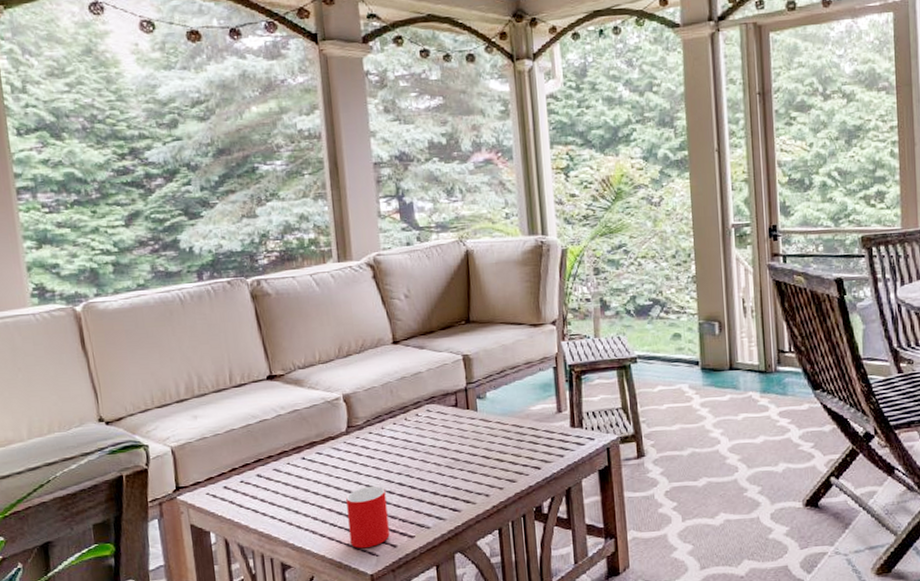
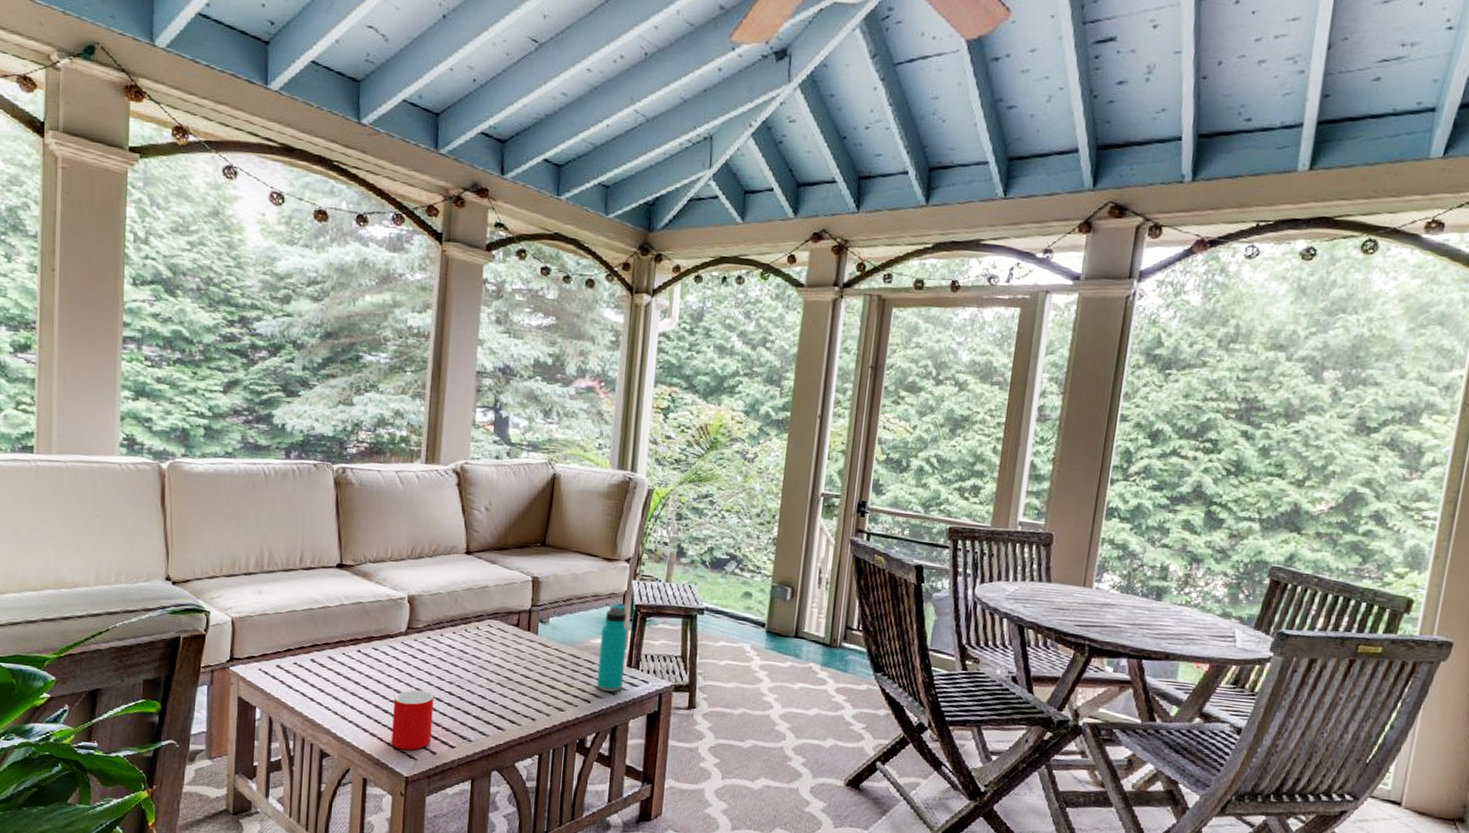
water bottle: none [539,366,570,455] -> present [596,603,628,692]

